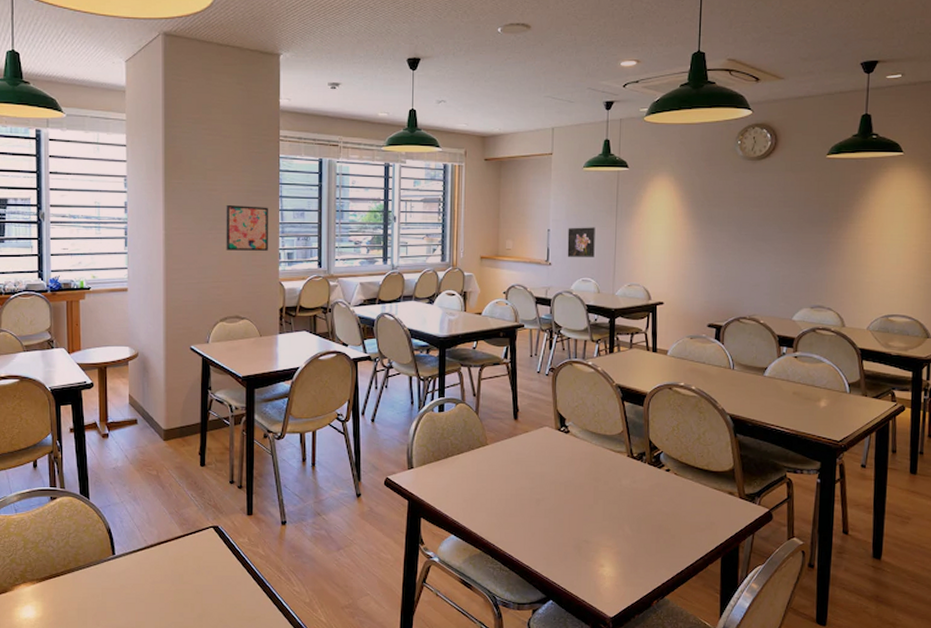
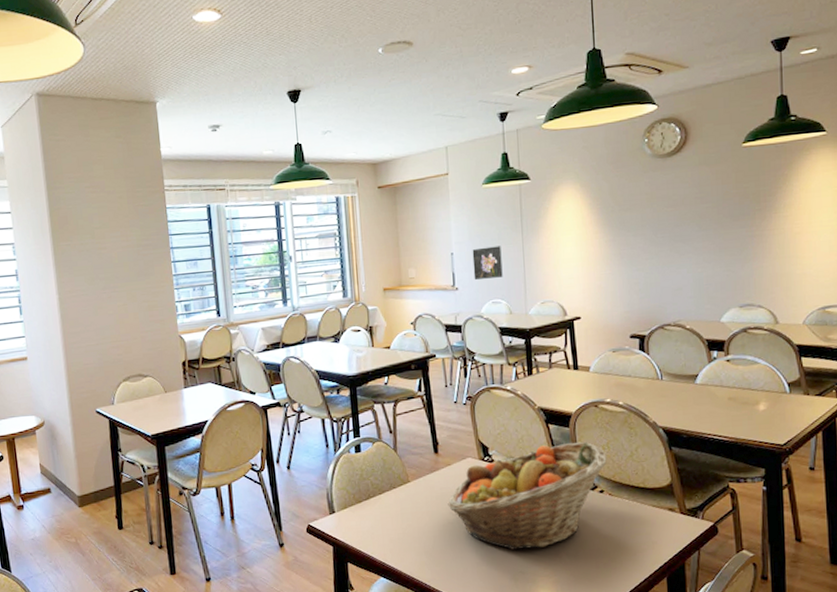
wall art: present [226,205,268,251] -> none [117,260,164,309]
fruit basket: none [522,421,677,519] -> present [448,441,608,550]

